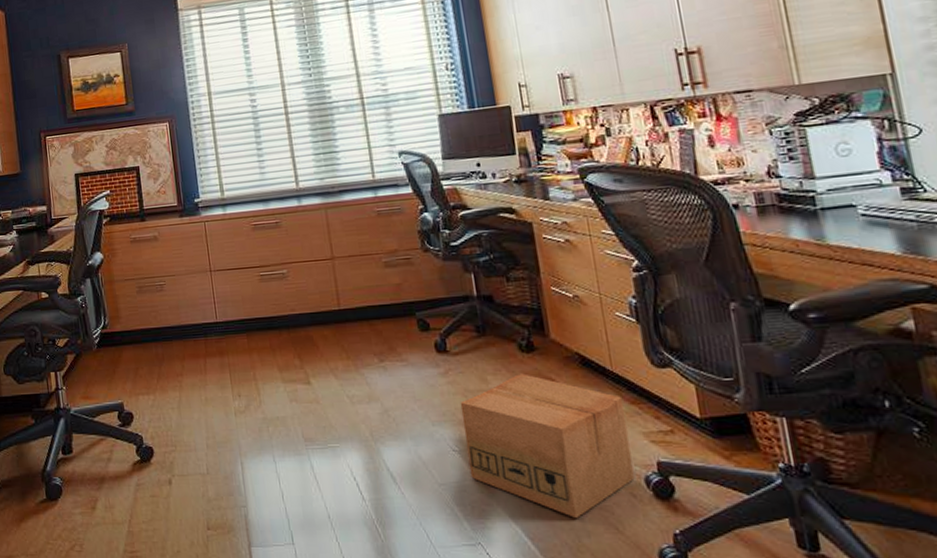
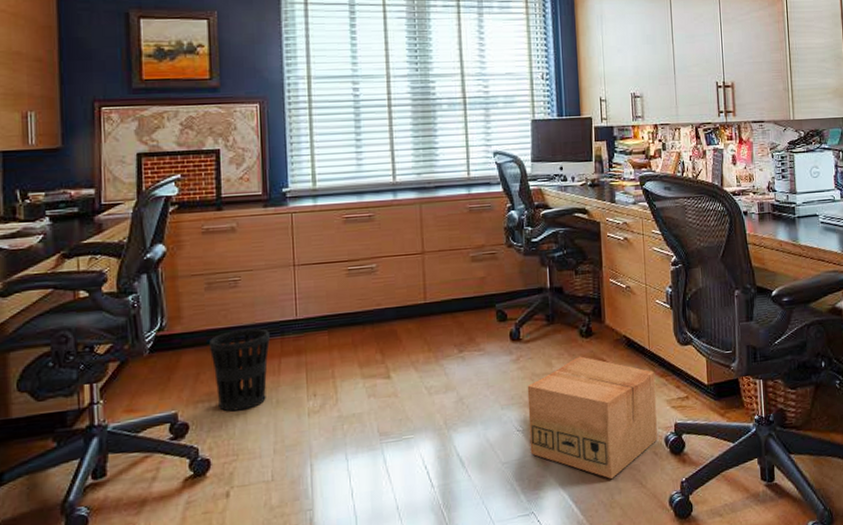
wastebasket: none [144,329,196,405] -> present [210,328,270,412]

